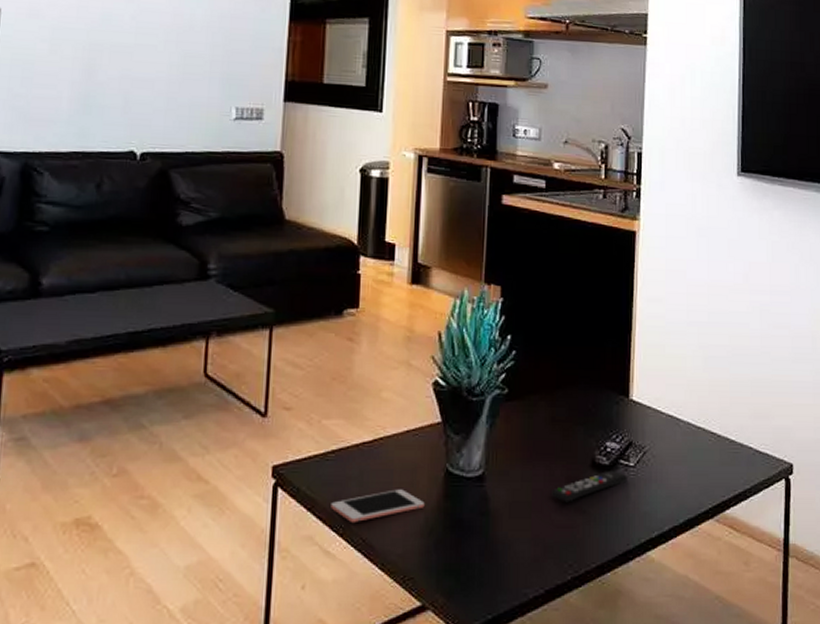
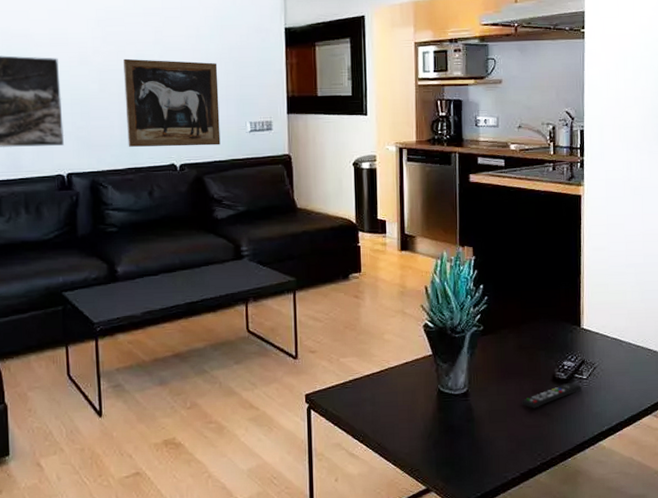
wall art: none [77,16,203,133] -> present [123,58,221,147]
cell phone: present [331,489,425,524] -> none [352,406,424,433]

